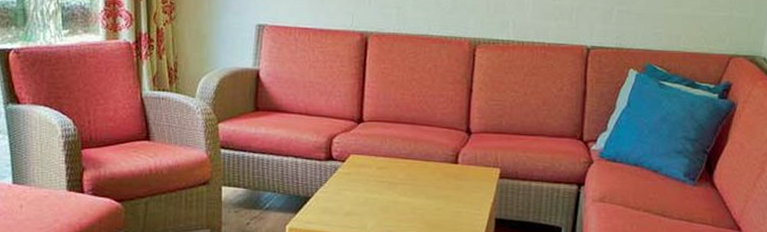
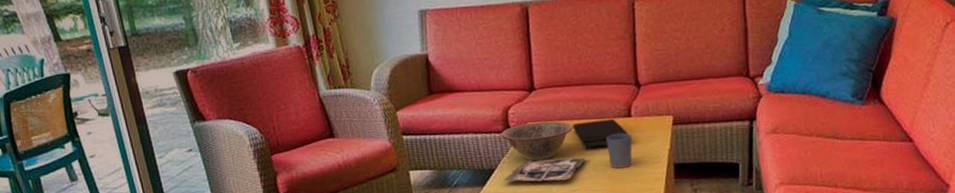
magazine: none [318,192,406,220] -> present [504,157,587,182]
decorative bowl: none [322,154,397,195] -> present [500,121,573,161]
smartphone: none [397,162,453,190] -> present [572,118,629,147]
mug: none [429,178,455,215] -> present [606,133,633,169]

